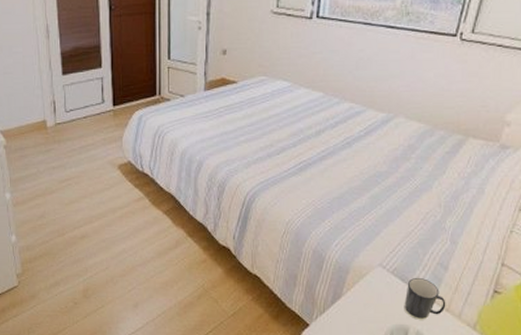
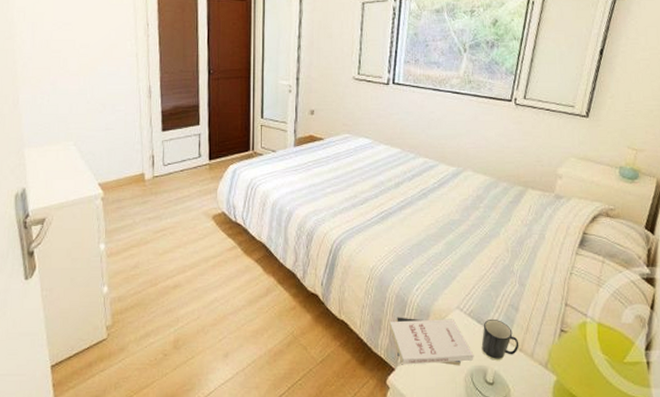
books: none [304,272,395,324] -> present [388,317,474,366]

